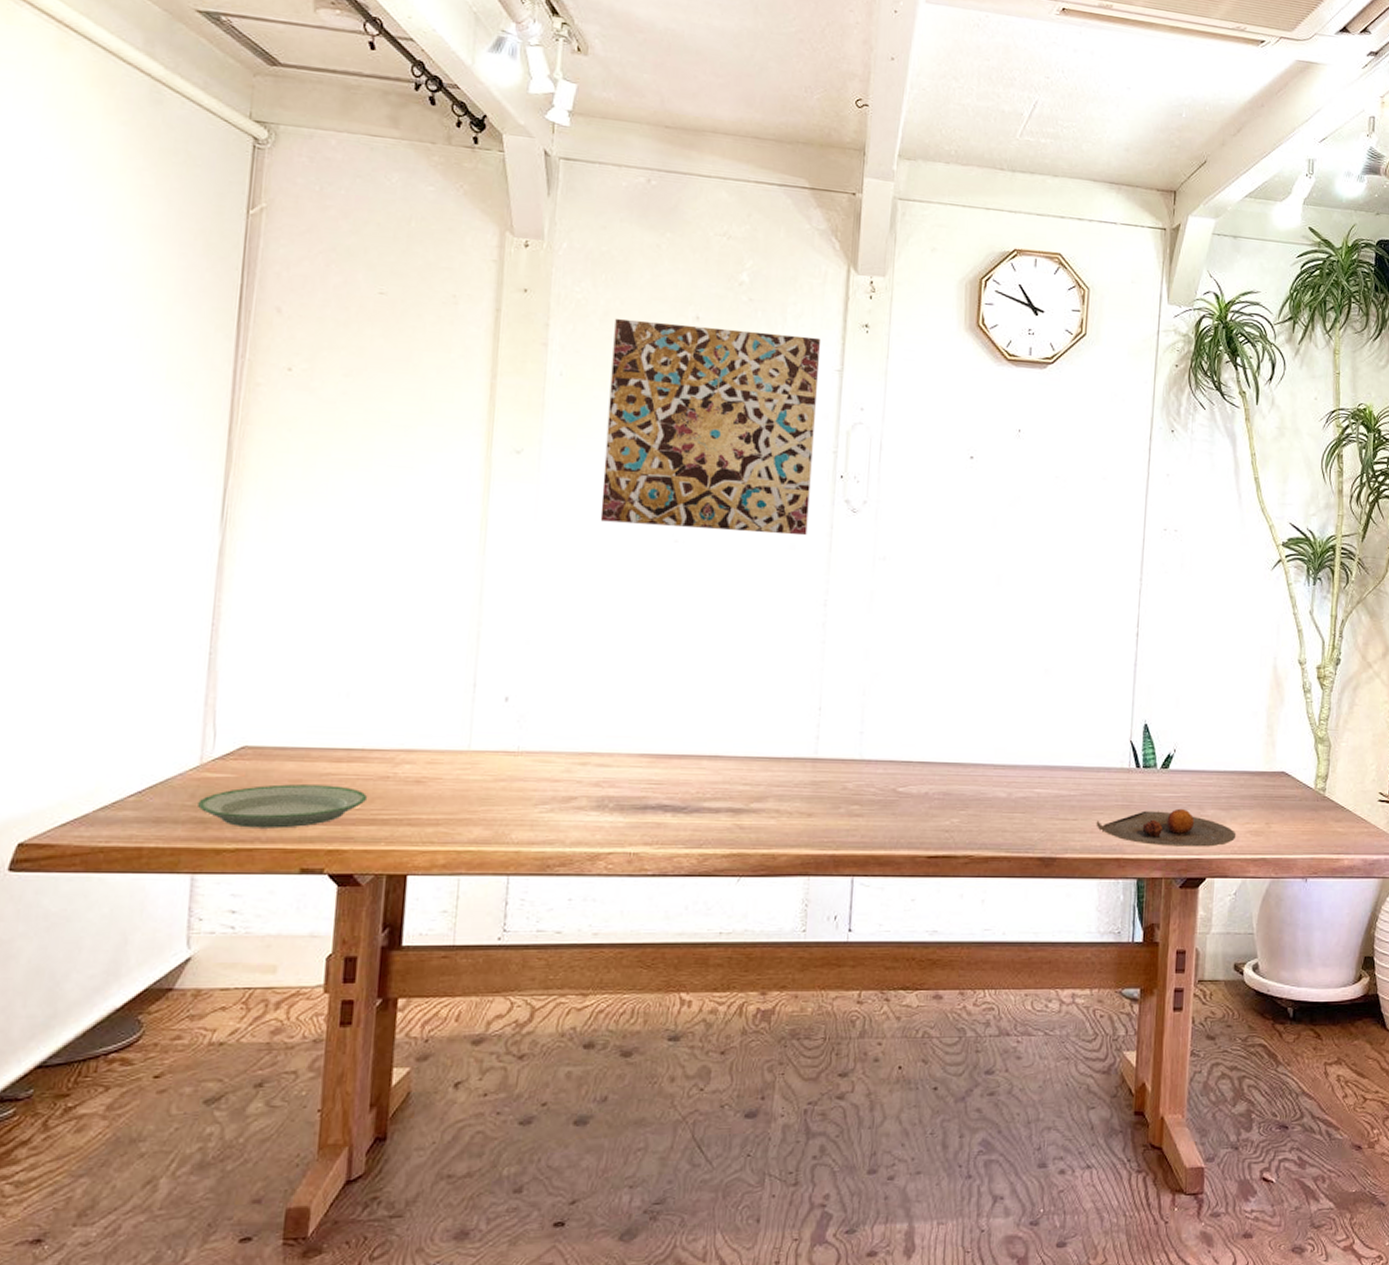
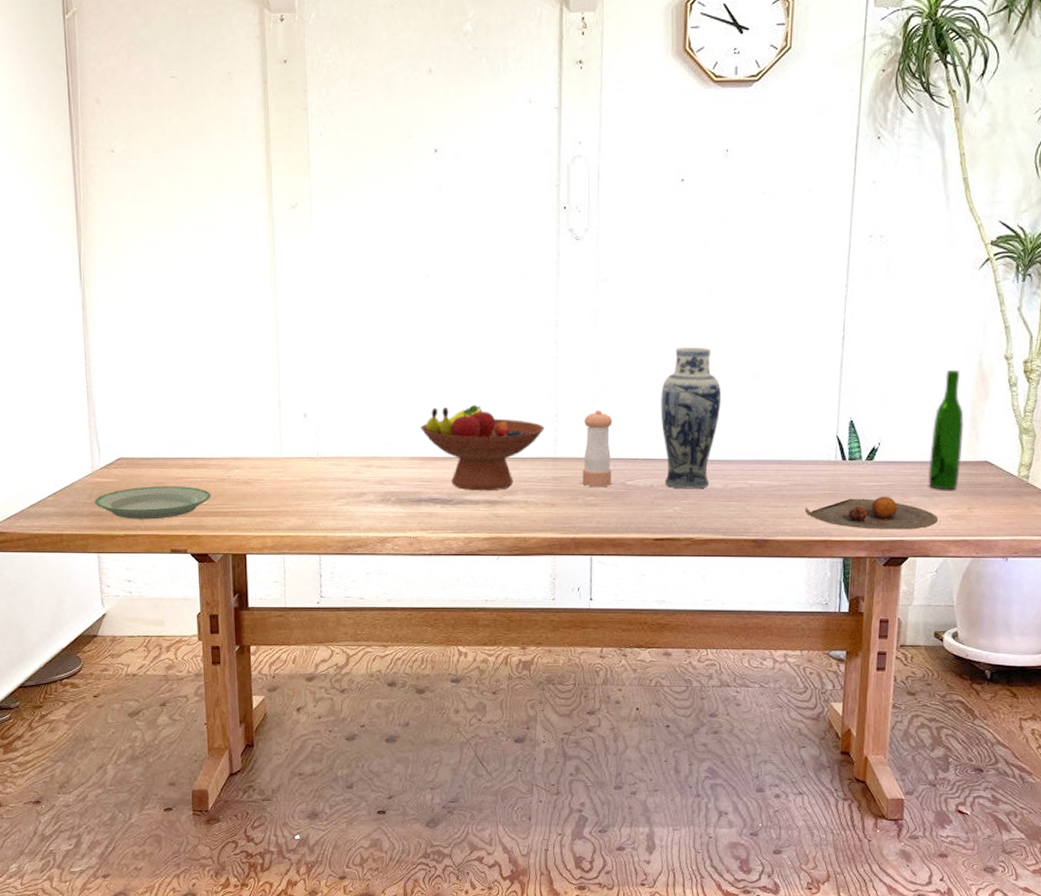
wall art: present [600,319,820,536] -> none [361,78,539,264]
fruit bowl: none [654,693,805,797] -> present [421,405,545,491]
pepper shaker: none [846,704,885,794] -> present [582,410,613,487]
vase: none [939,636,1008,798] -> present [660,347,722,489]
wine bottle: none [1224,673,1260,803] -> present [927,370,964,490]

